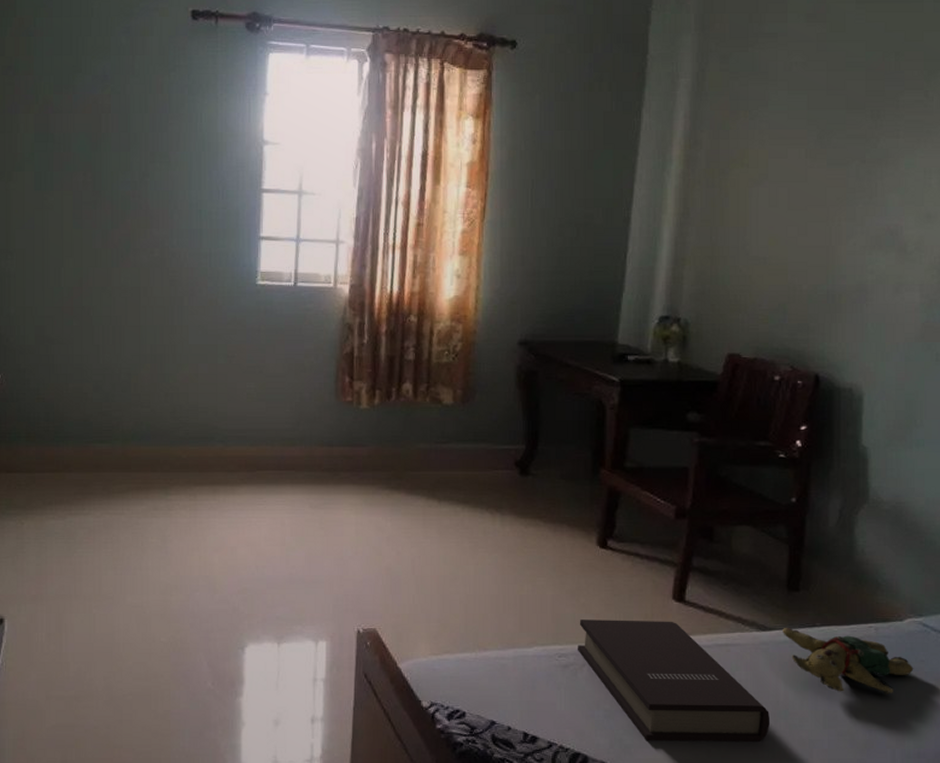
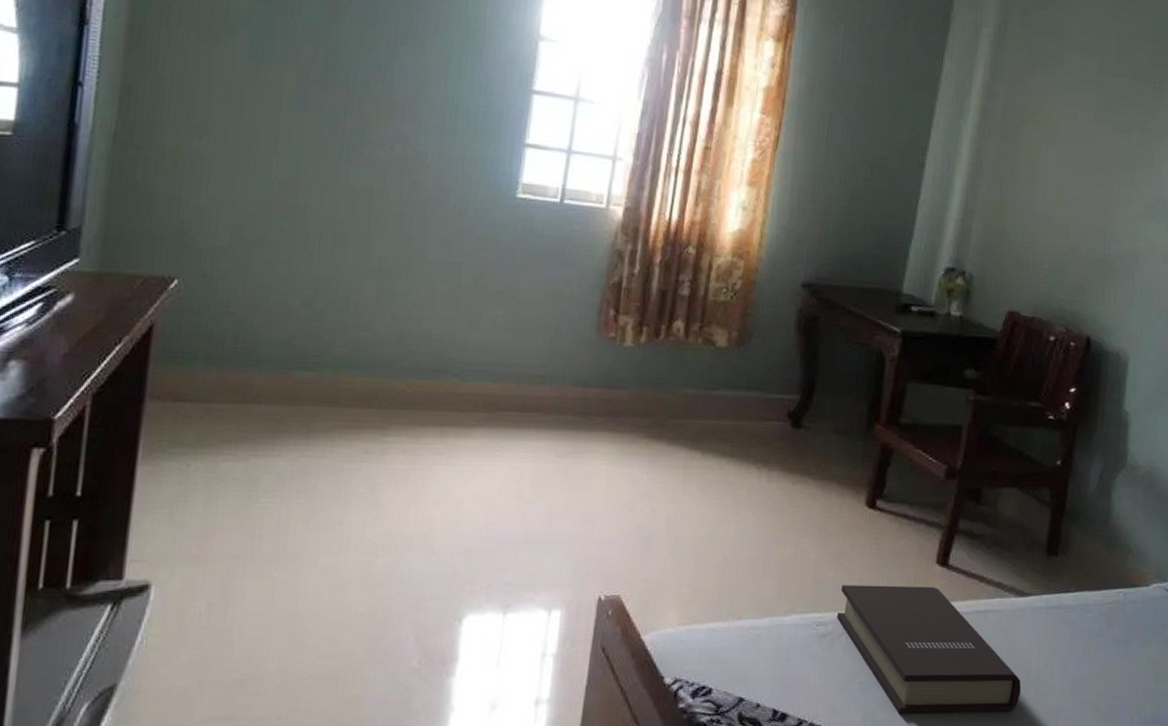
teddy bear: present [783,628,914,694] -> none [1039,594,1155,660]

